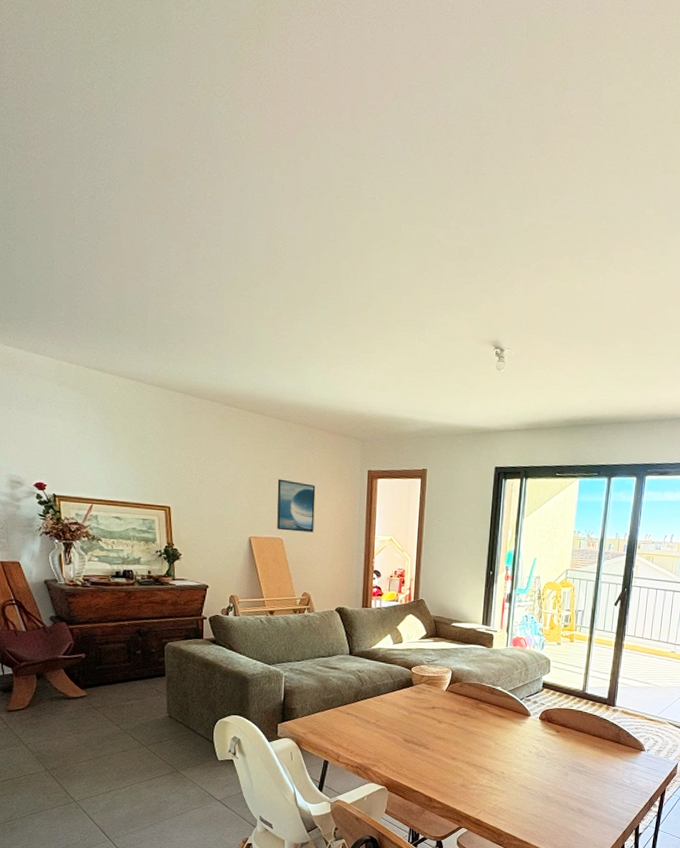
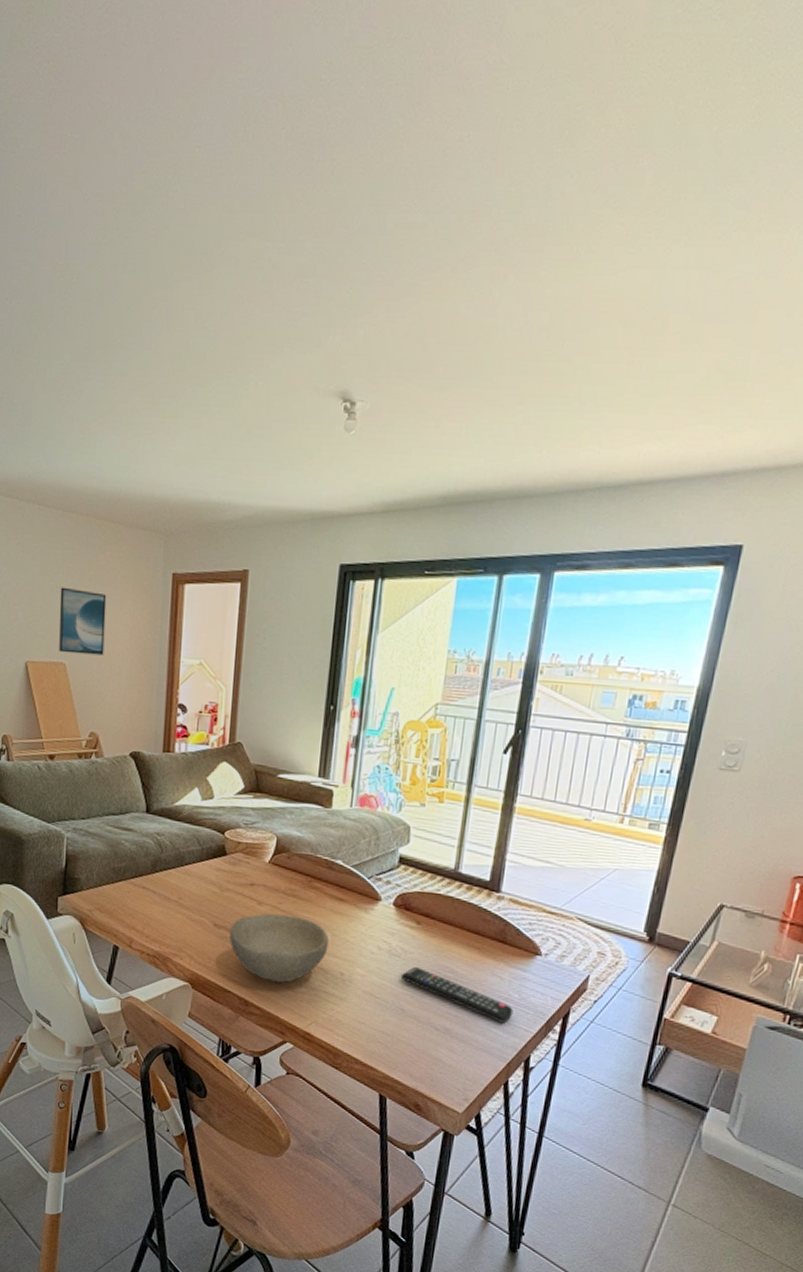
bowl: none [416,729,492,782] -> present [229,913,329,983]
remote control: none [545,764,627,802] -> present [400,967,513,1023]

